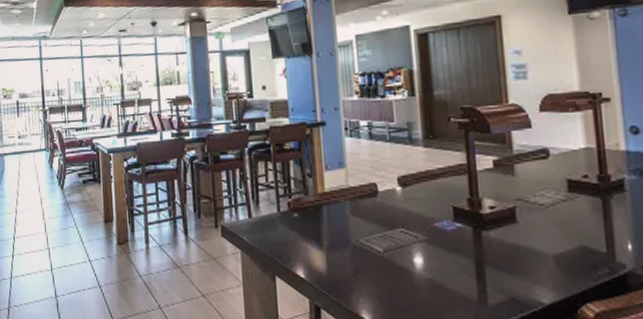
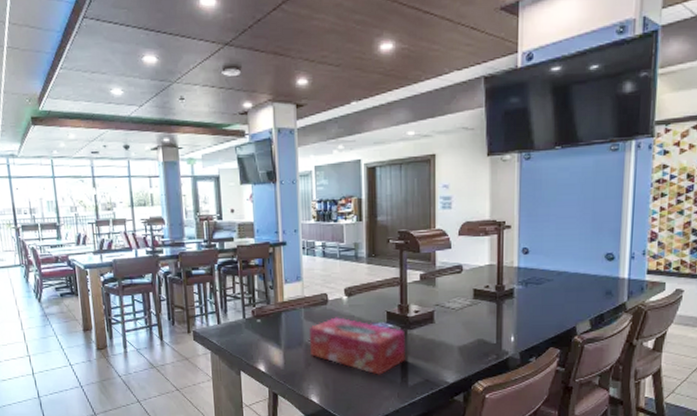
tissue box: none [355,212,482,289] -> present [308,317,405,375]

